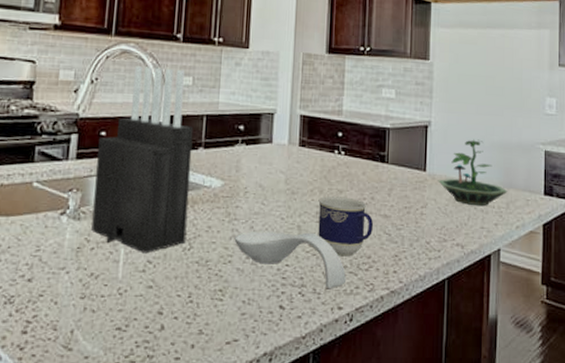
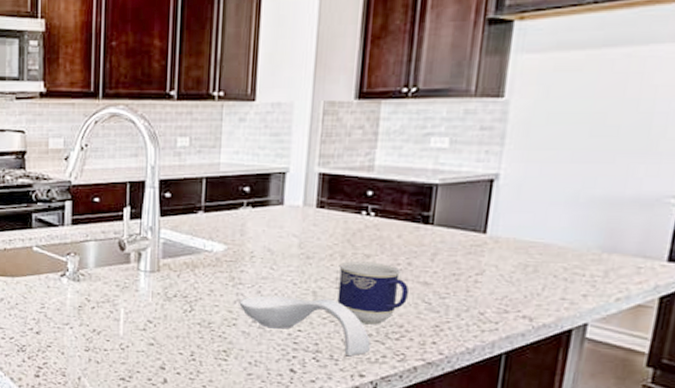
knife block: present [91,66,194,254] -> none [91,129,192,314]
terrarium: present [438,139,508,207] -> none [502,194,608,275]

